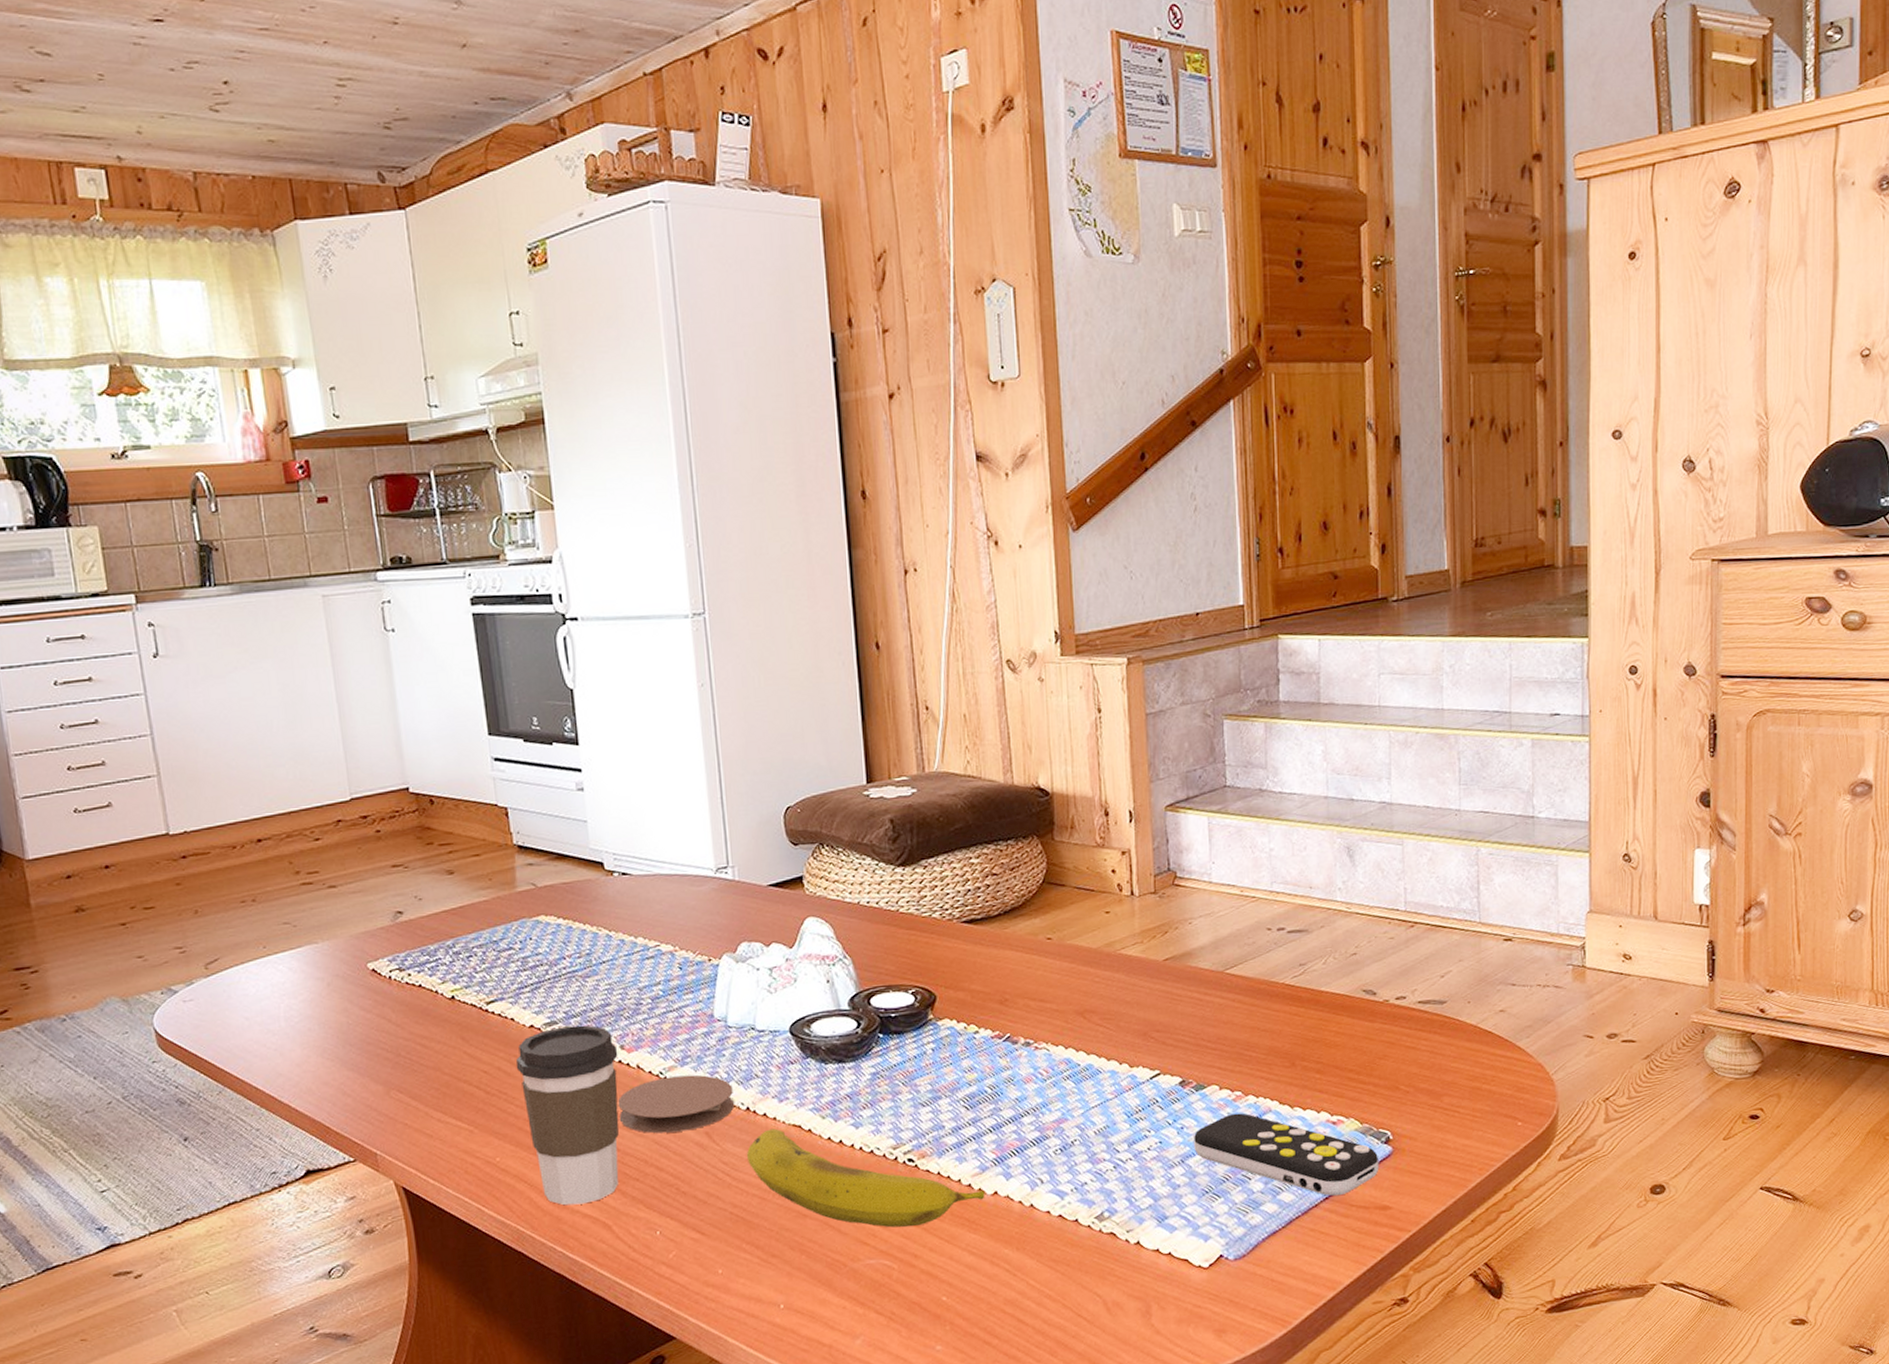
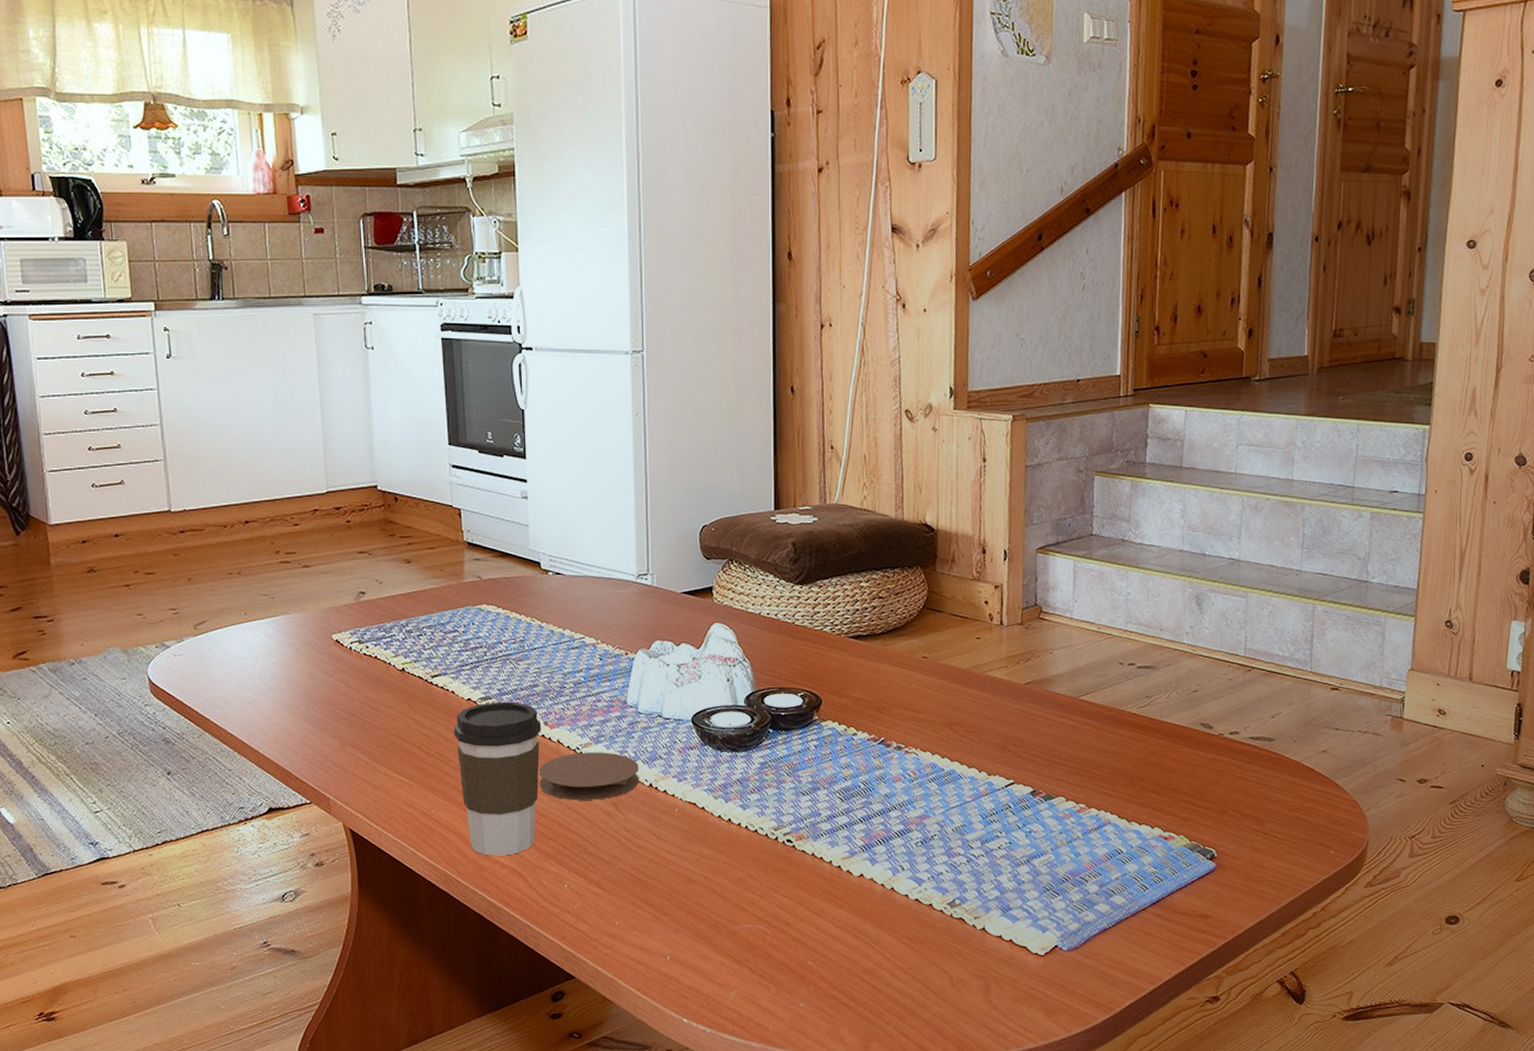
fruit: present [747,1128,985,1228] -> none [648,804,852,898]
remote control: present [1194,1113,1379,1197] -> none [1039,823,1204,903]

